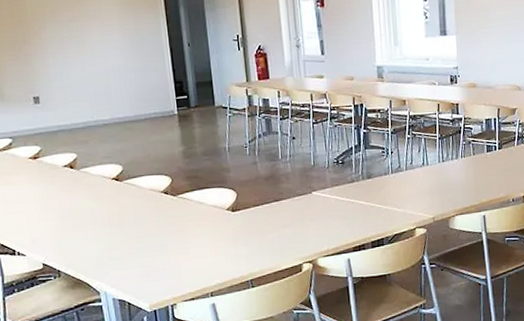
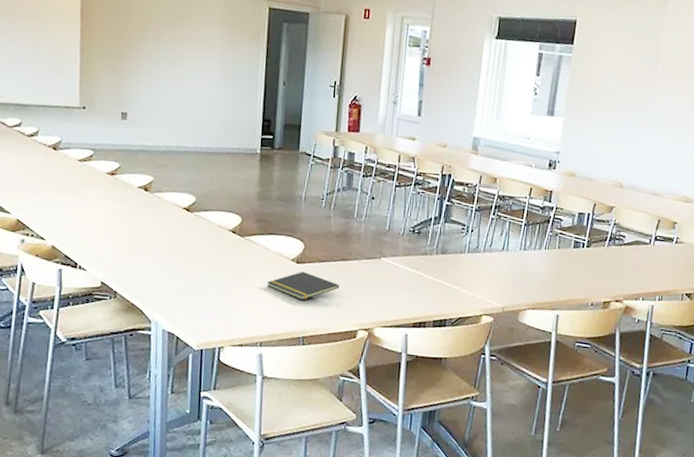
notepad: none [206,218,278,245] -> present [266,271,340,300]

